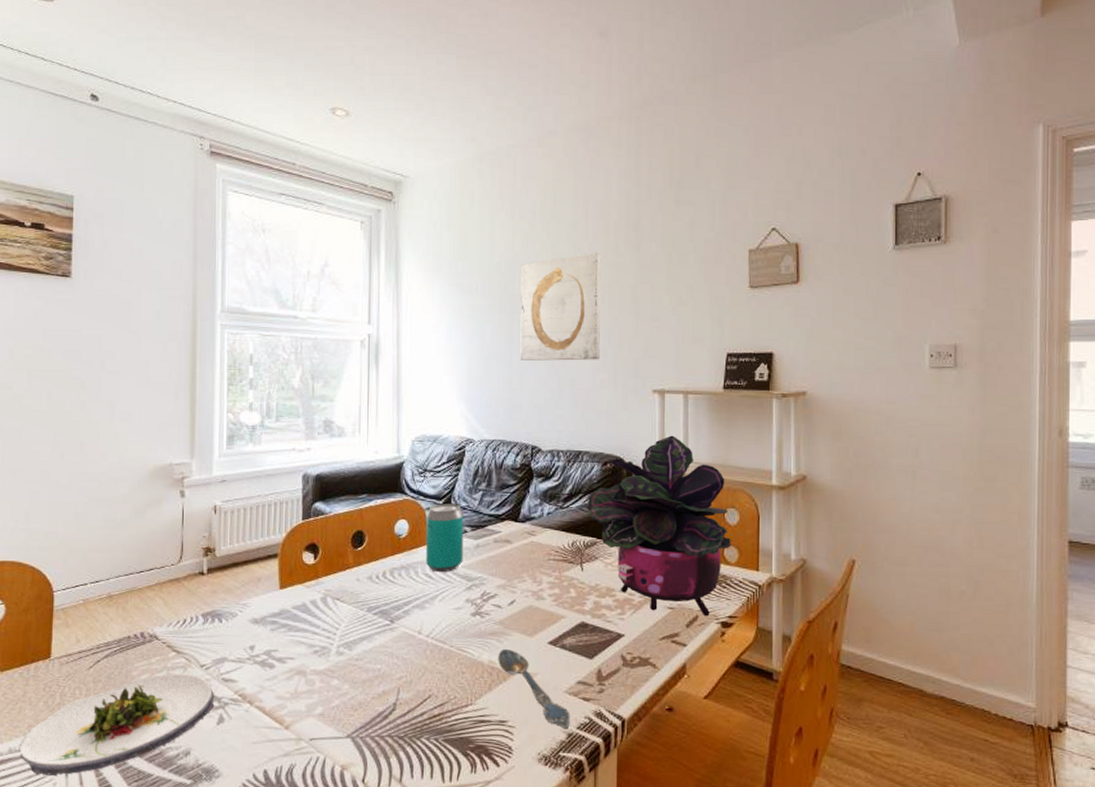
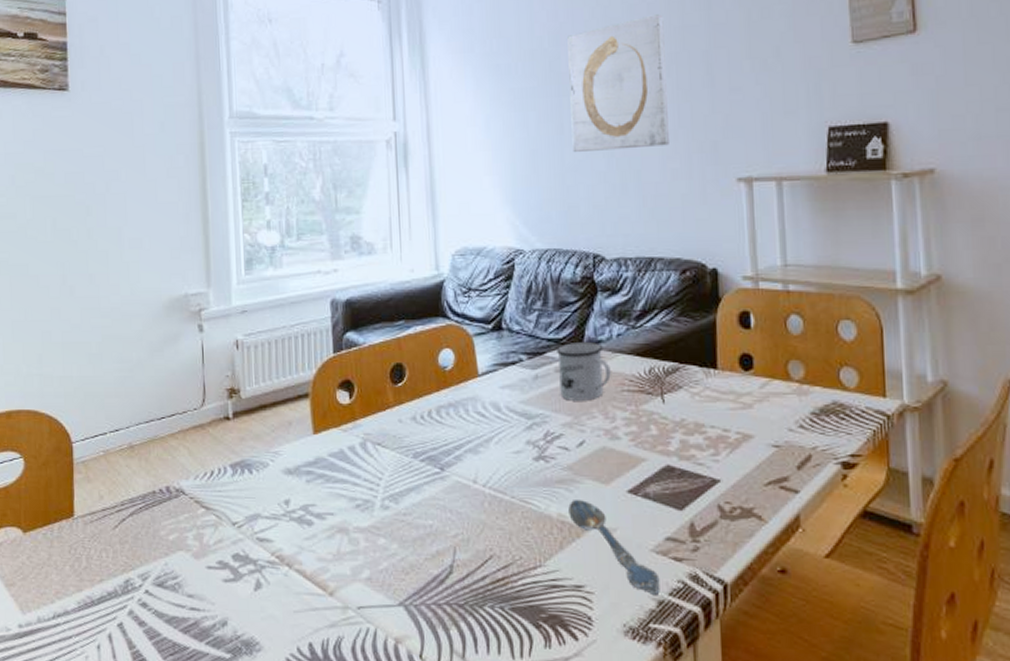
salad plate: present [19,673,215,777] -> none [47,532,251,649]
beverage can: present [426,503,464,573] -> none [475,328,521,410]
mug: none [496,517,540,567] -> present [557,341,611,401]
potted plant: present [587,435,731,617] -> none [664,233,848,456]

